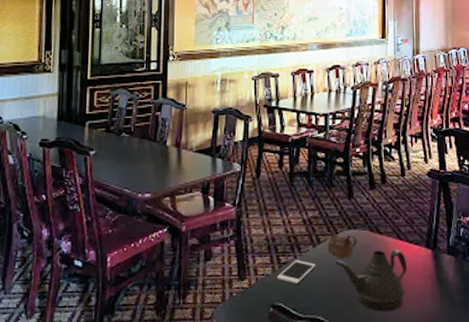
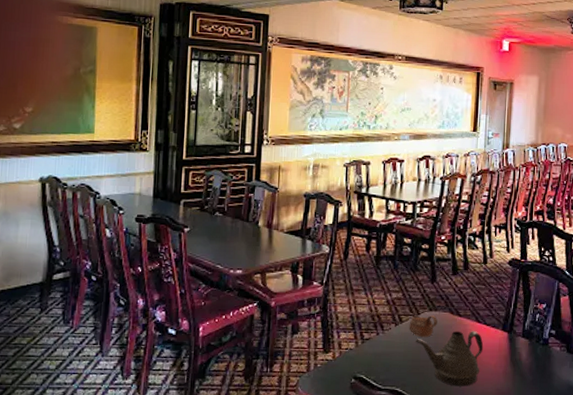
cell phone: present [276,260,316,284] -> none [359,337,397,358]

